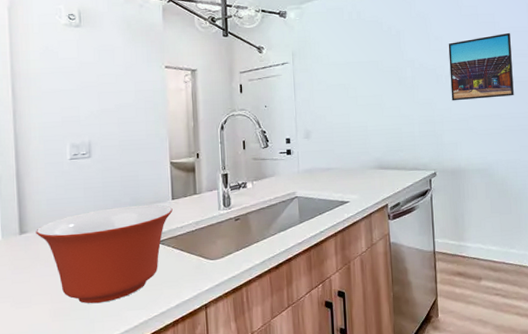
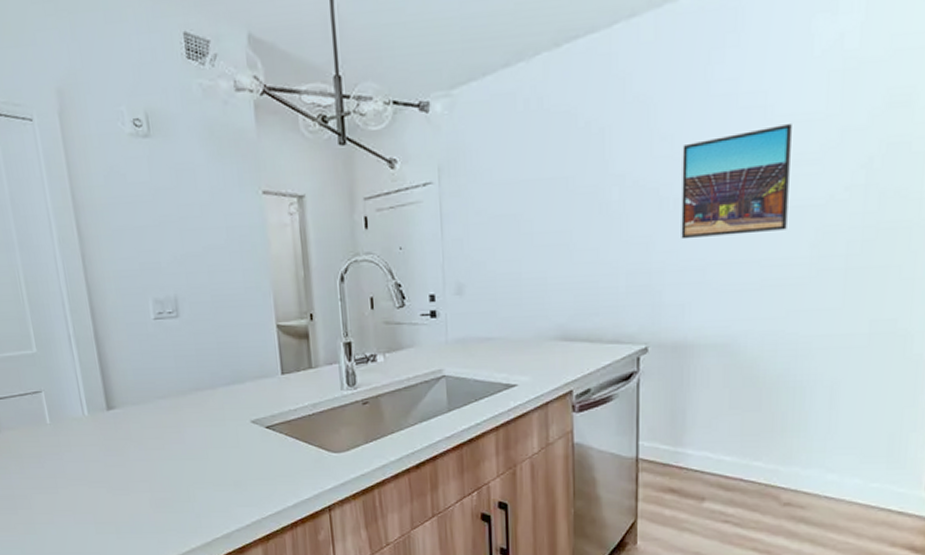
mixing bowl: present [36,204,173,304] -> none [124,379,284,496]

